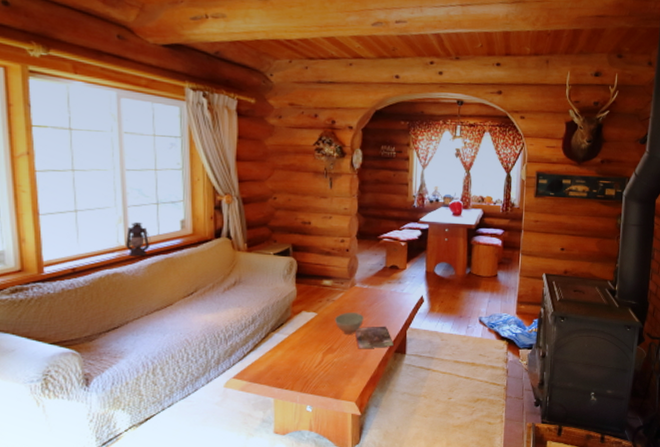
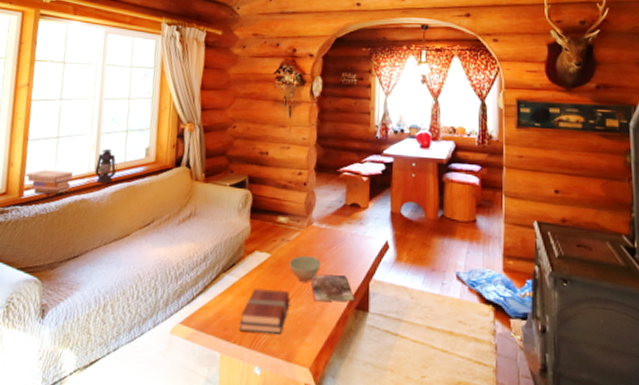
books: none [40,245,101,270] -> present [24,170,74,194]
books: none [290,343,337,379] -> present [239,288,291,334]

